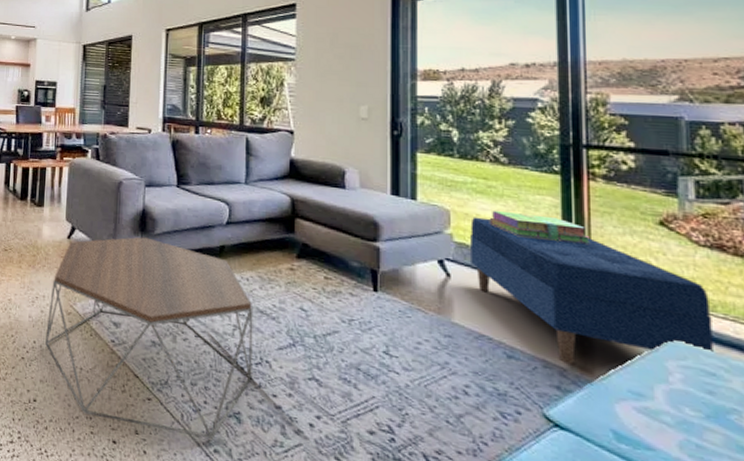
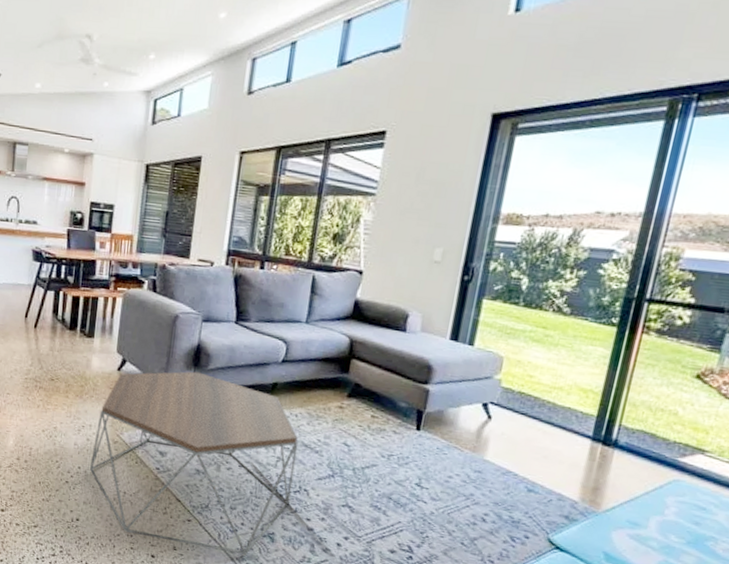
bench: present [470,217,713,364] -> none [513,364,721,498]
stack of books: present [489,211,591,244] -> none [538,359,629,393]

